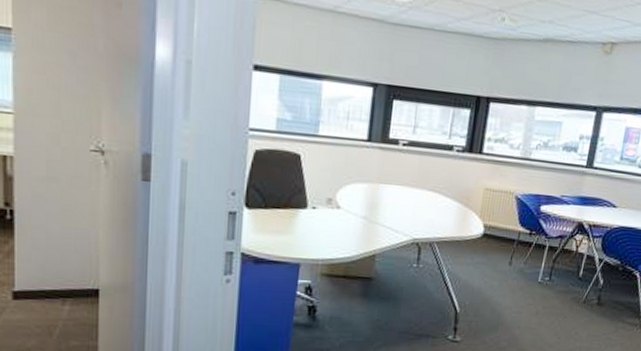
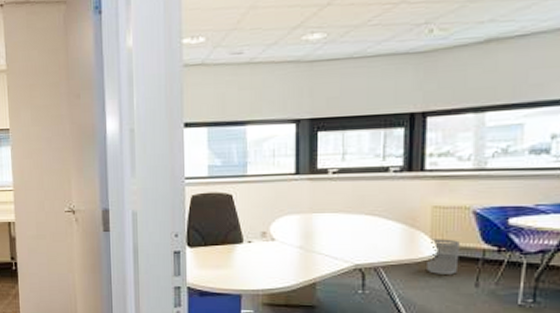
waste bin: none [473,219,502,253] -> present [427,239,460,275]

